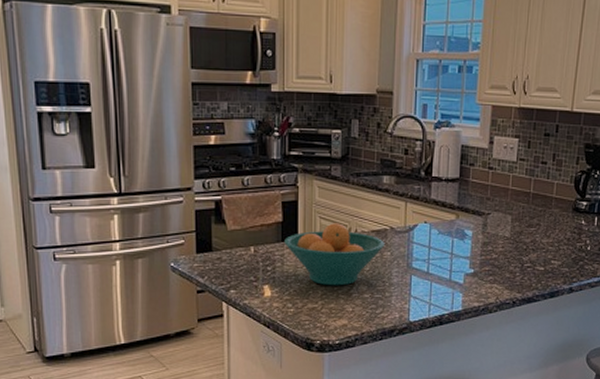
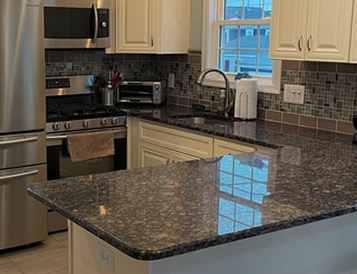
fruit bowl: present [284,223,384,286] -> none [116,155,196,206]

